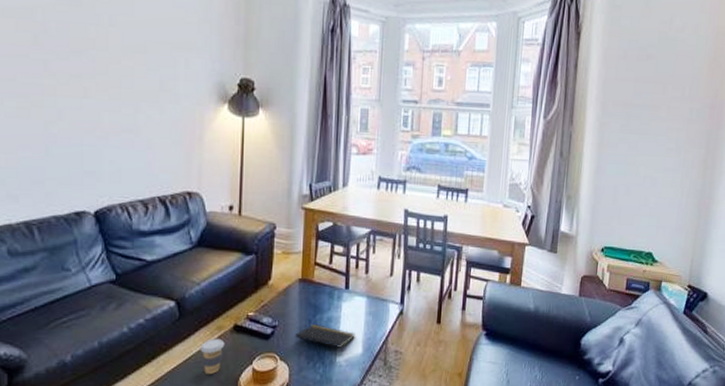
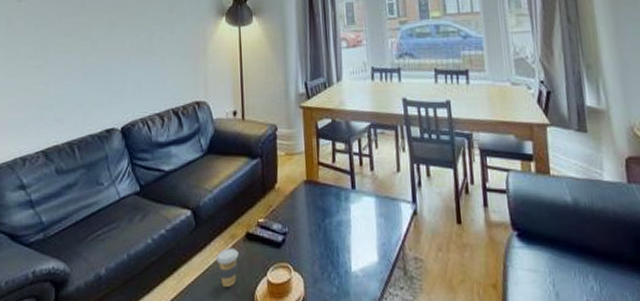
notepad: present [295,324,355,352] -> none [306,230,368,260]

